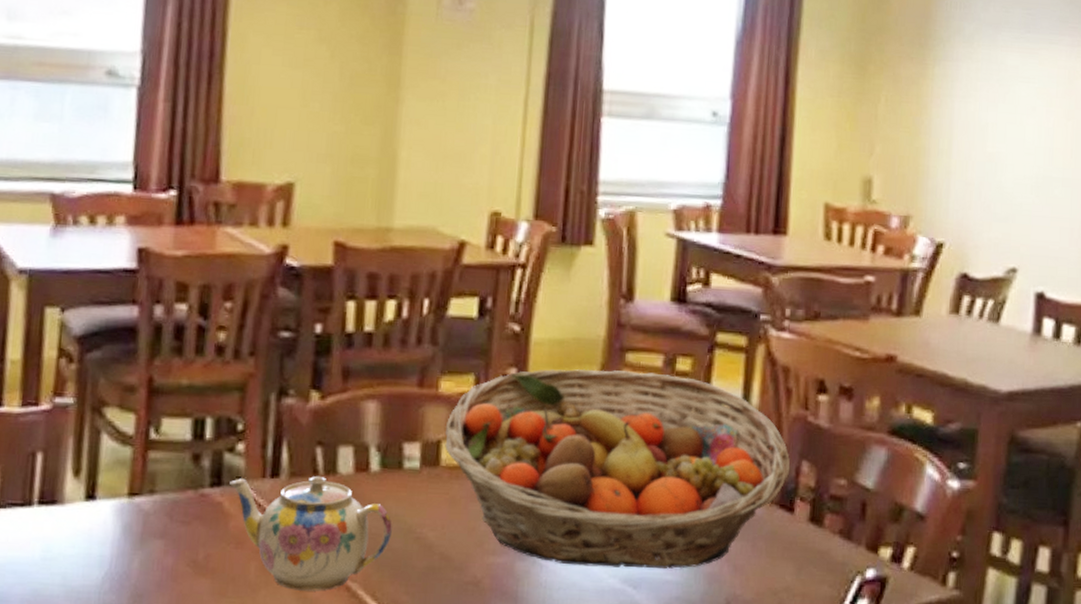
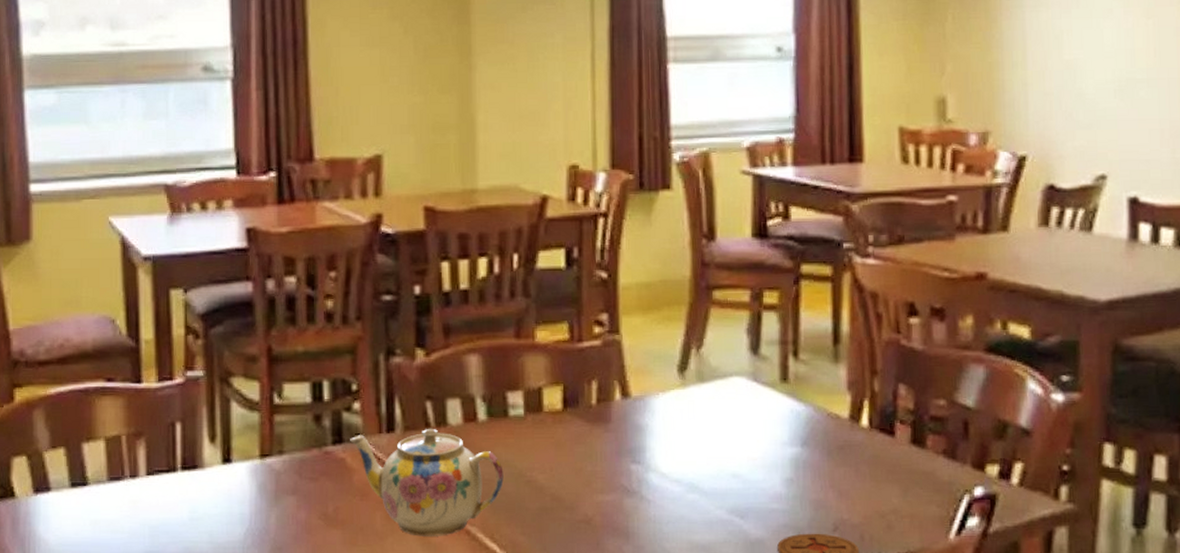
fruit basket: present [444,369,791,570] -> none [544,308,887,499]

